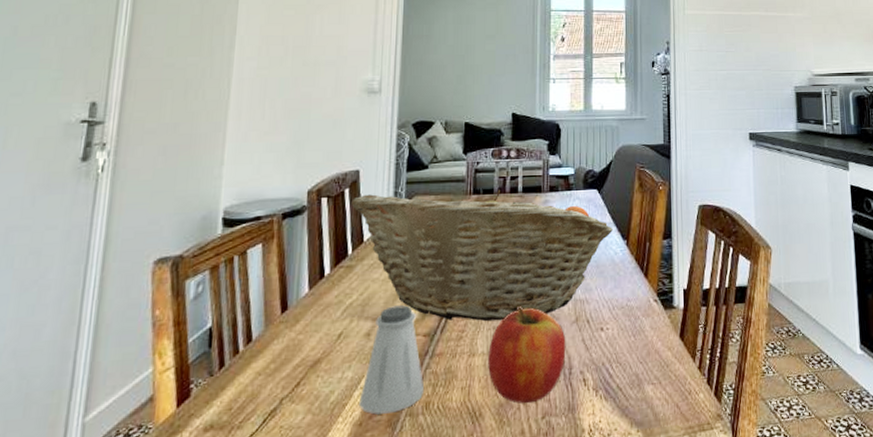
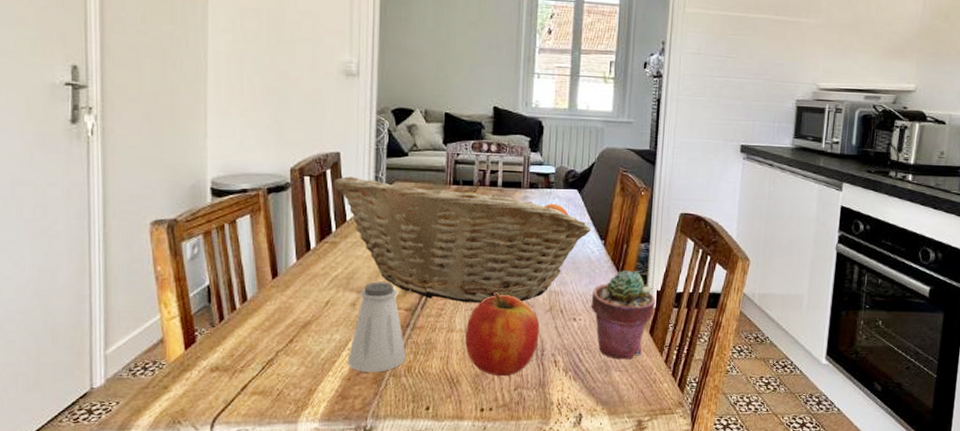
potted succulent: none [618,270,683,371] -> present [591,270,655,360]

